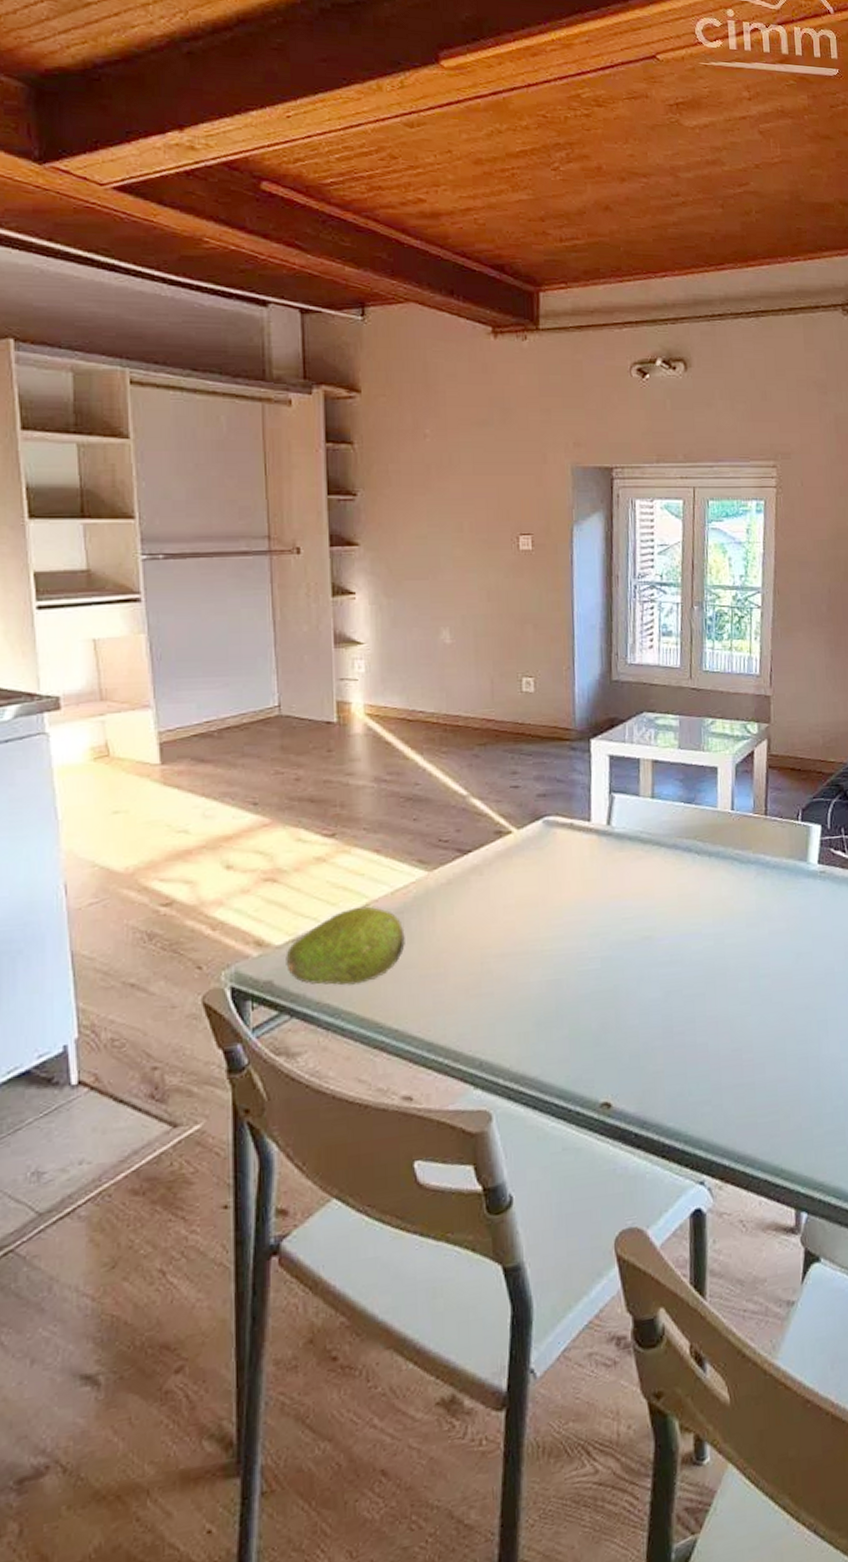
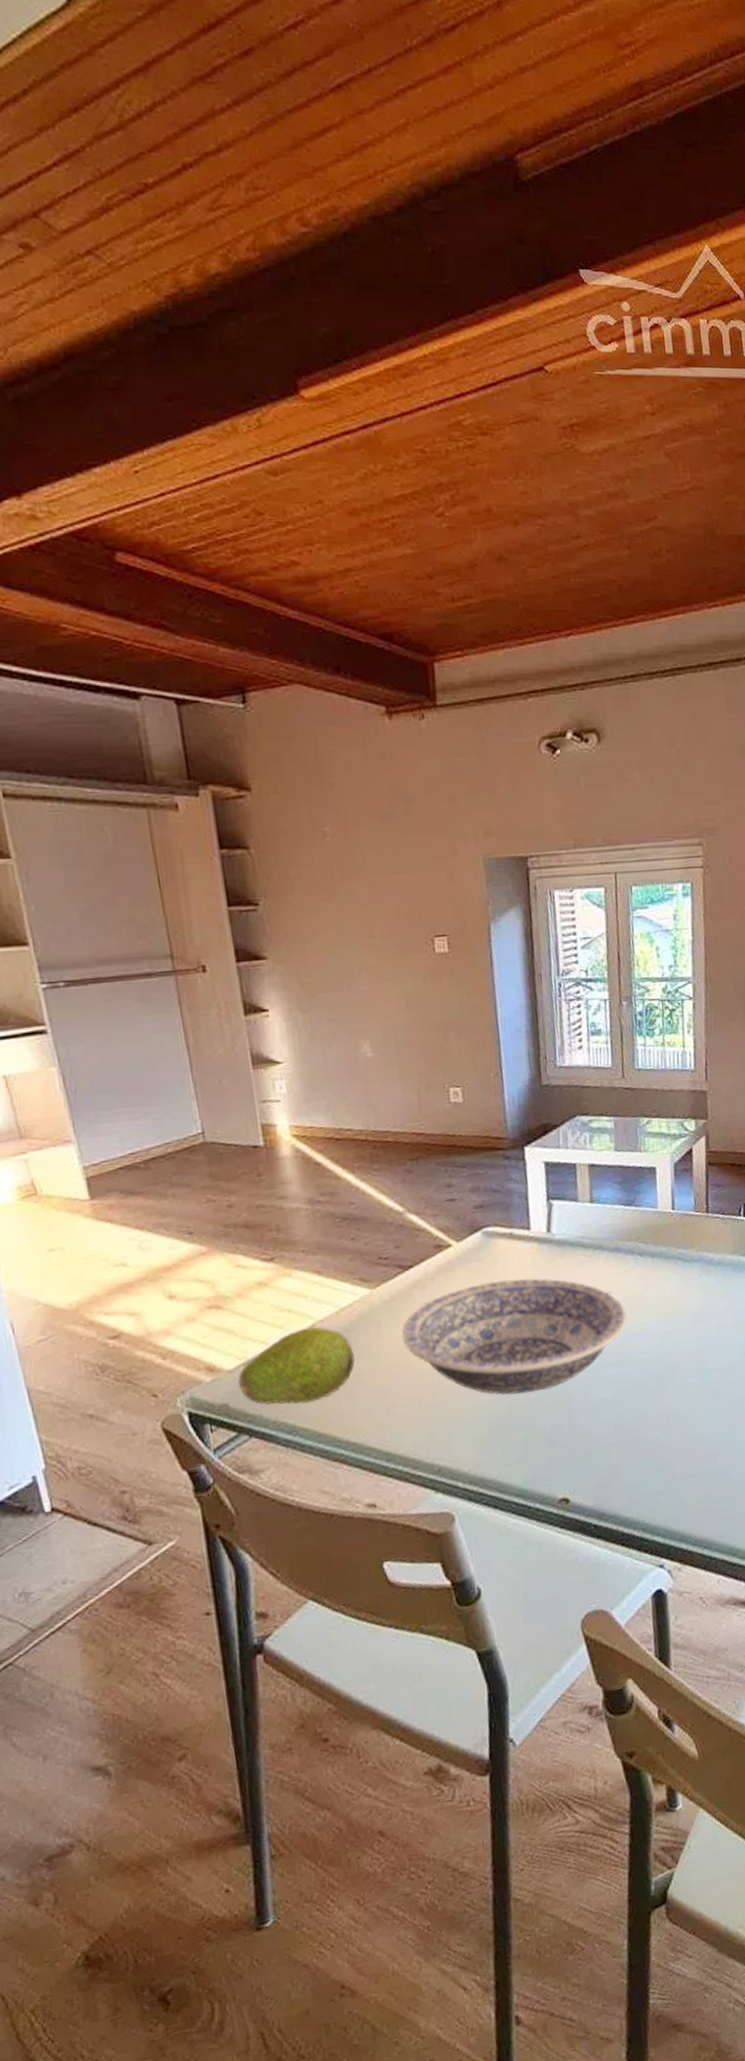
bowl: none [454,870,681,989] -> present [401,1278,628,1396]

